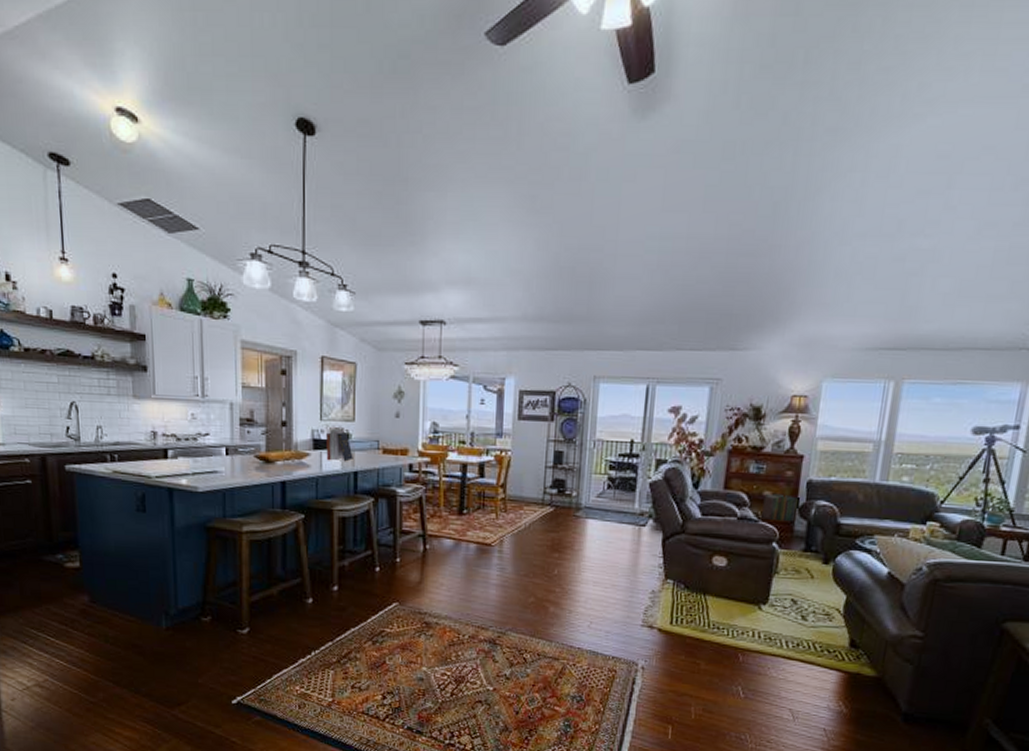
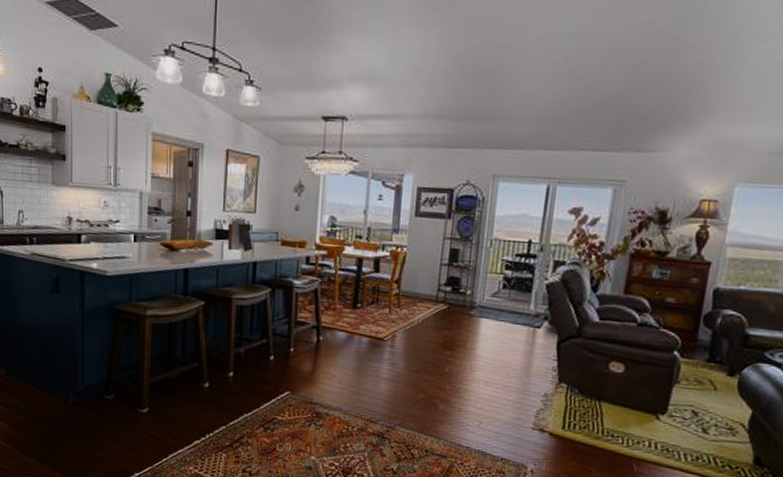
books: present [761,493,799,522] -> none [663,300,705,331]

